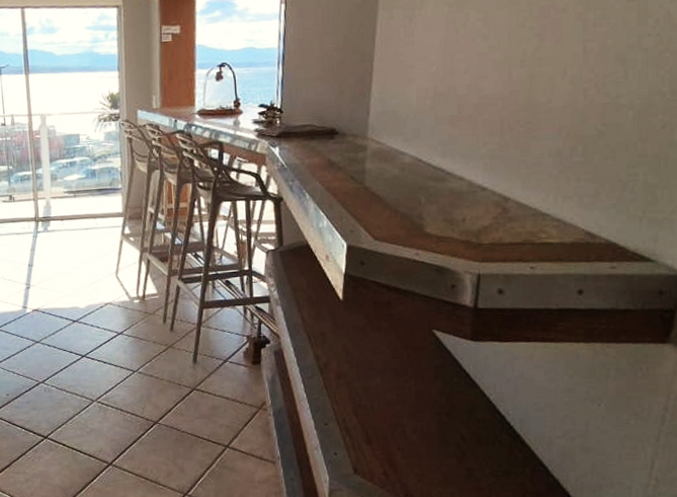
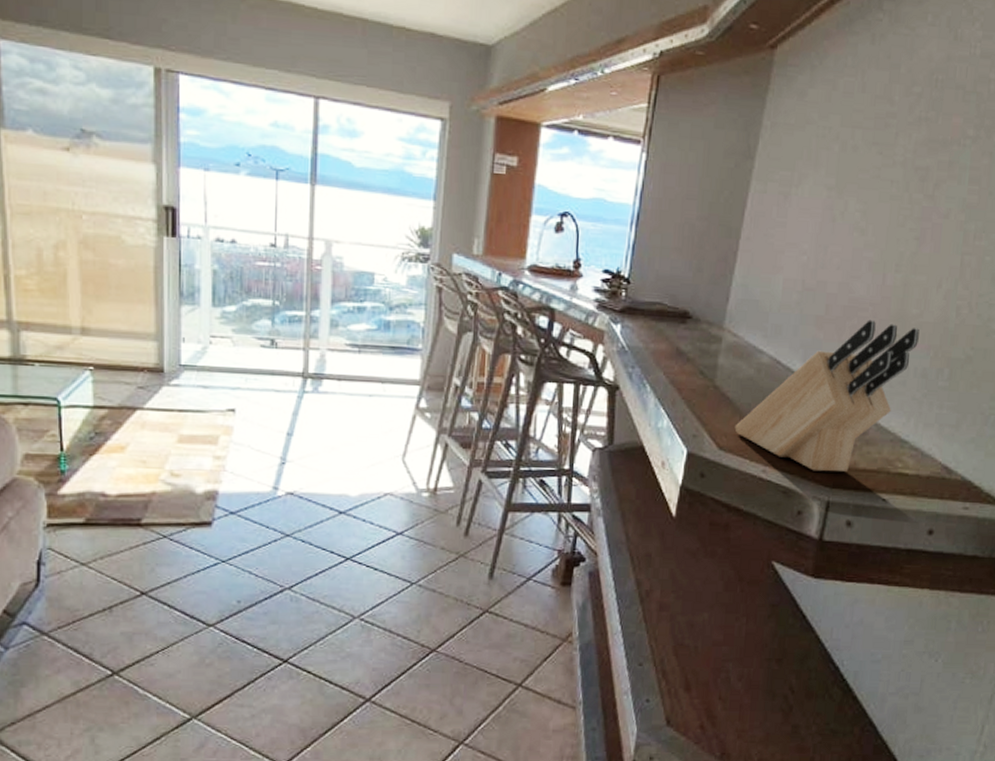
knife block: none [386,112,549,250] -> present [734,319,919,473]

